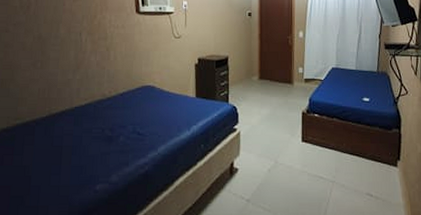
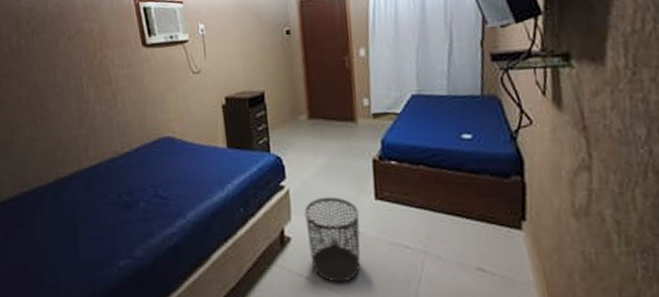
waste bin: none [250,138,290,204] -> present [305,196,361,283]

